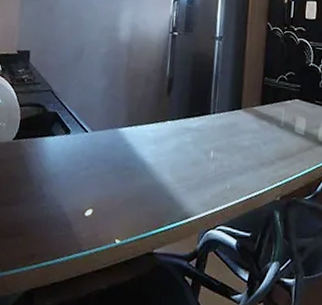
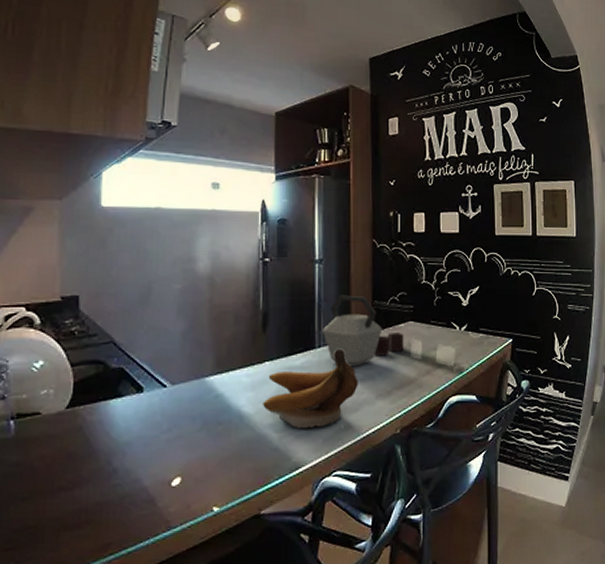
banana: none [162,116,246,184] -> present [263,348,358,429]
kettle: none [218,69,290,135] -> present [323,295,404,367]

